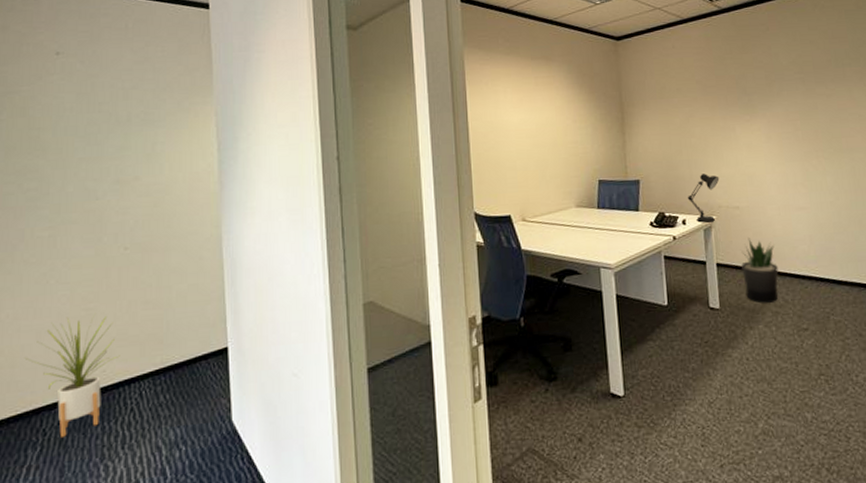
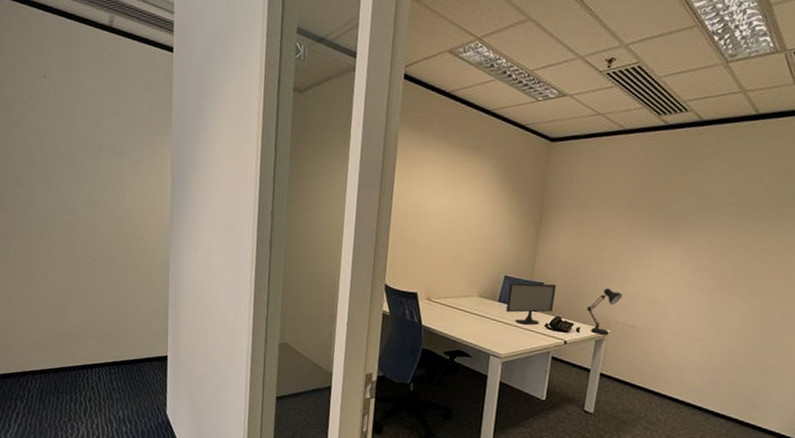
house plant: present [25,317,120,437] -> none [16,306,86,397]
computer monitor: none [605,179,654,228] -> present [505,282,557,325]
planter: present [741,238,779,303] -> none [621,356,661,419]

